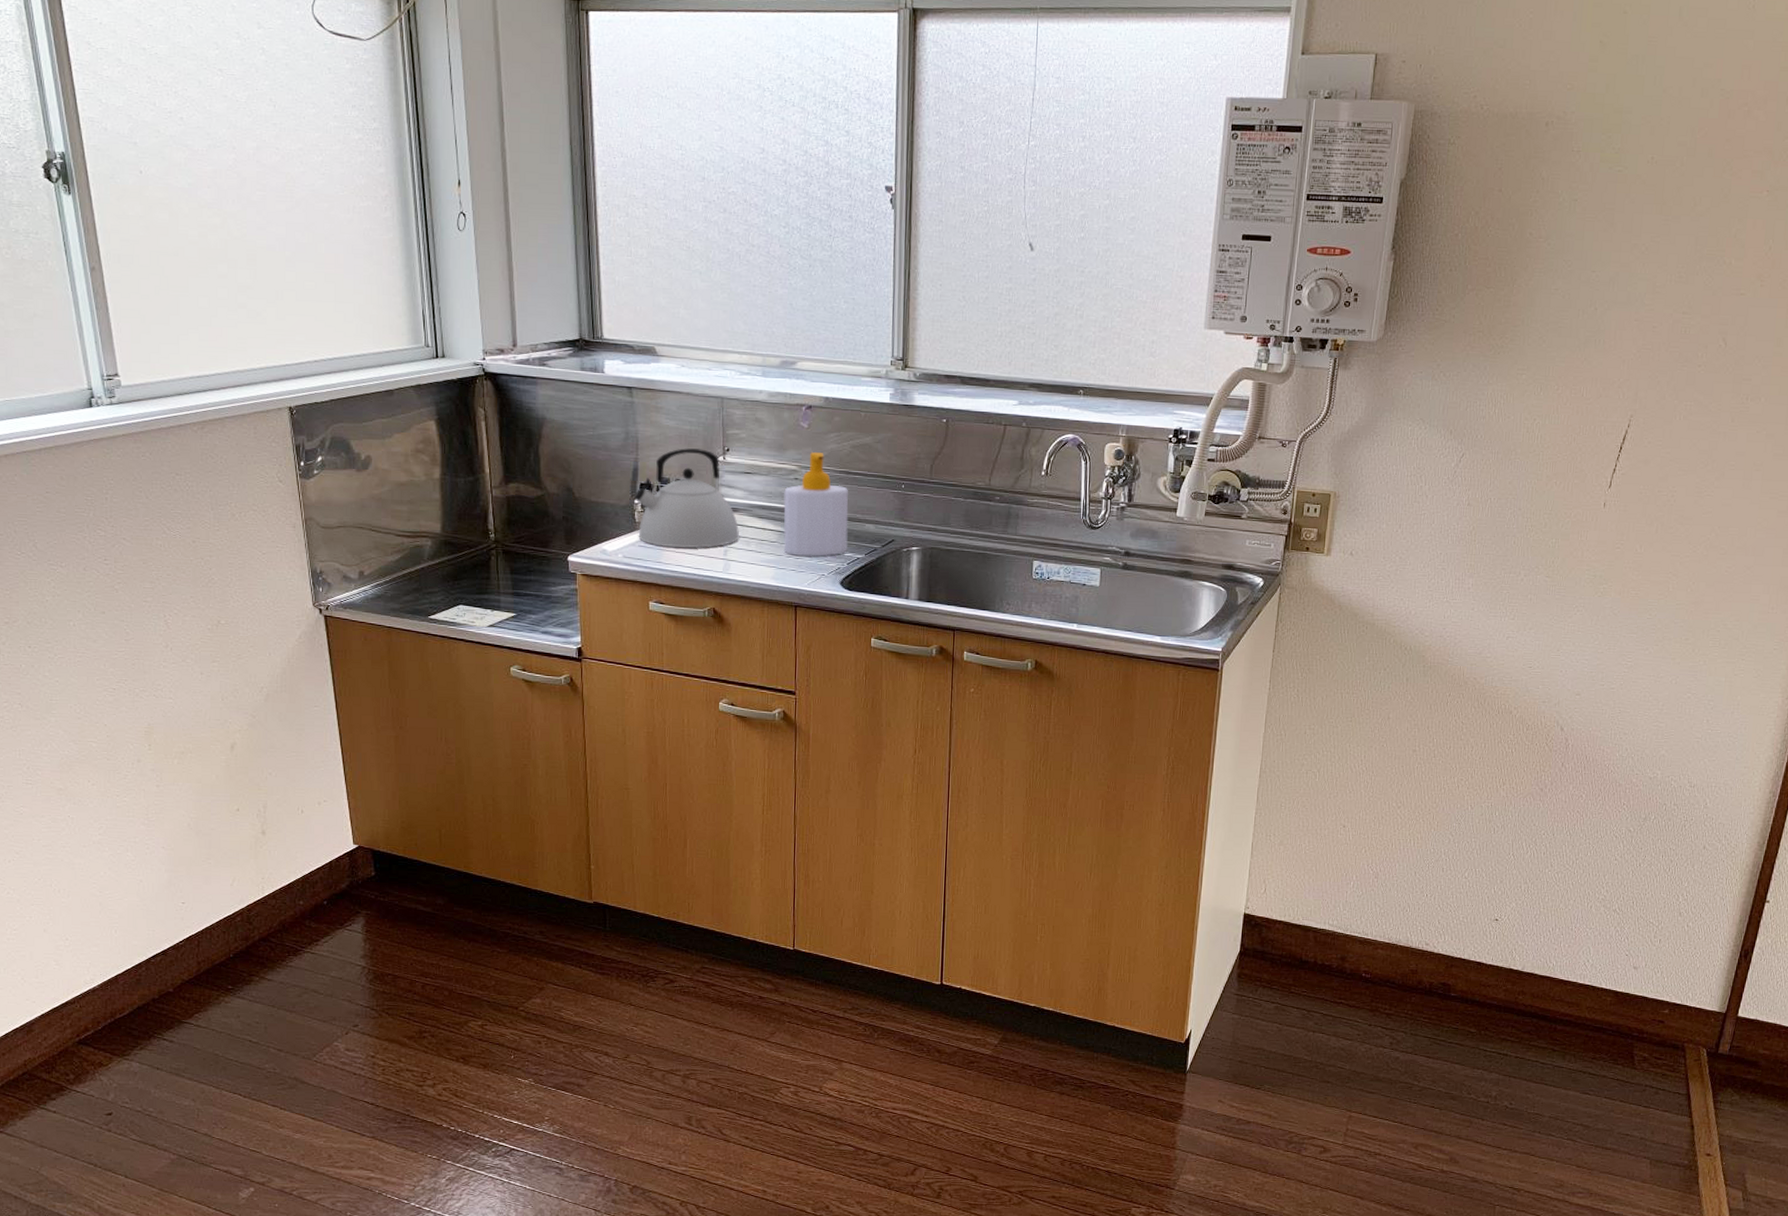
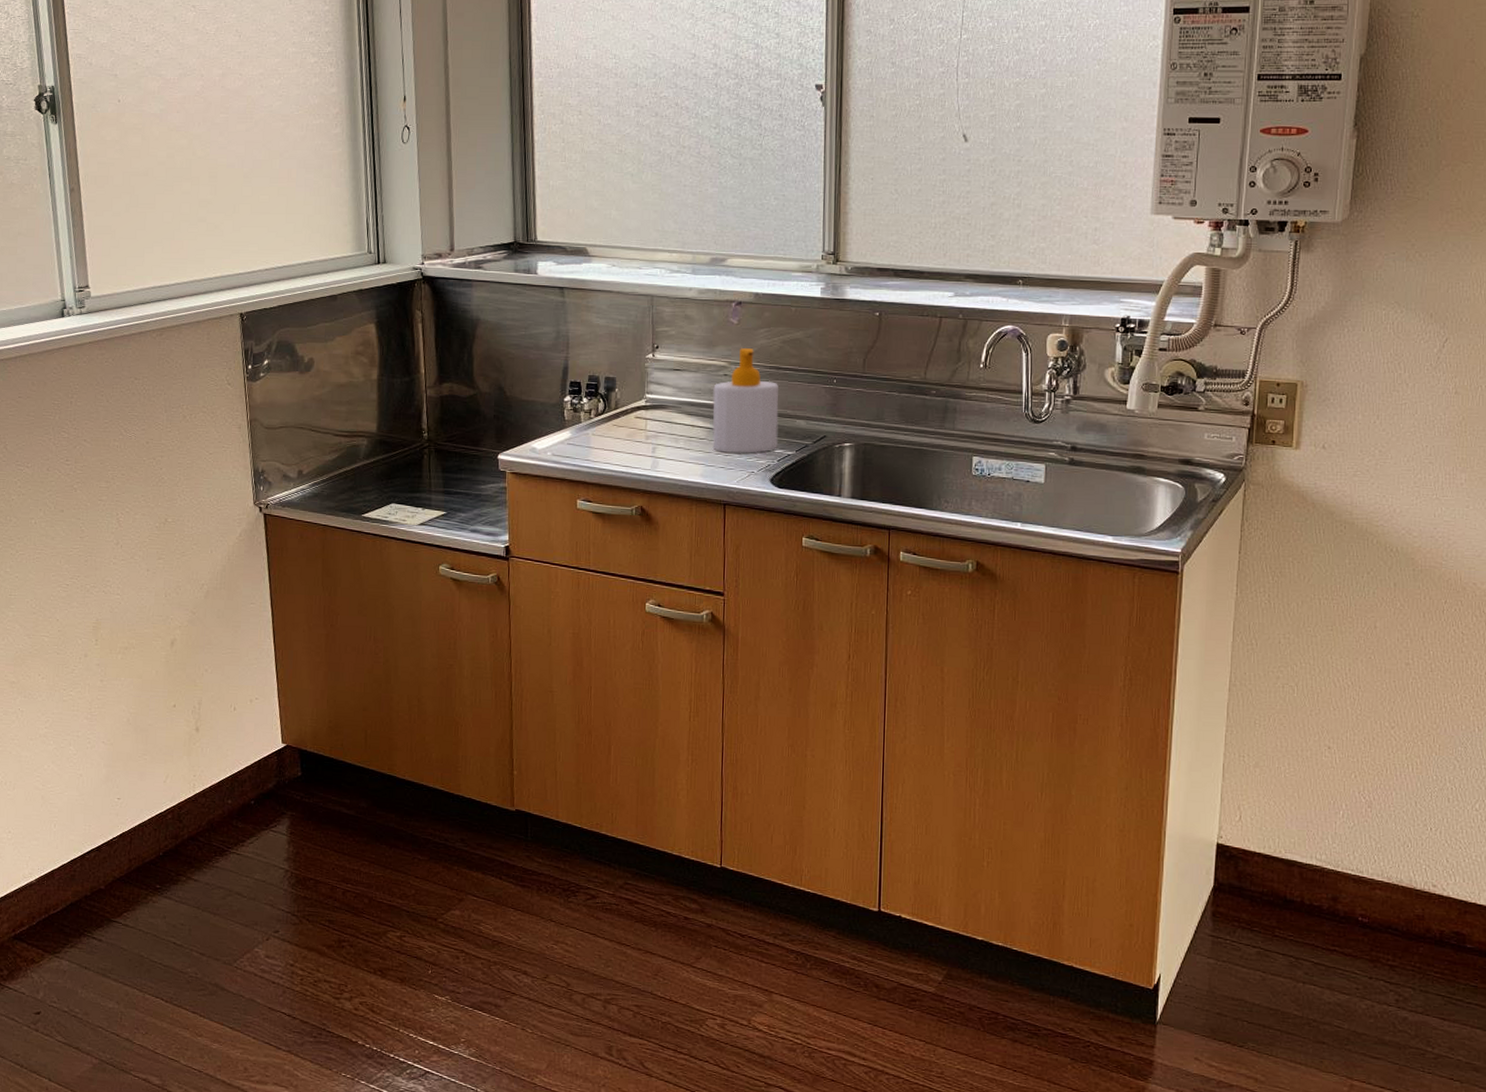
kettle: present [634,448,740,549] -> none [564,346,669,446]

